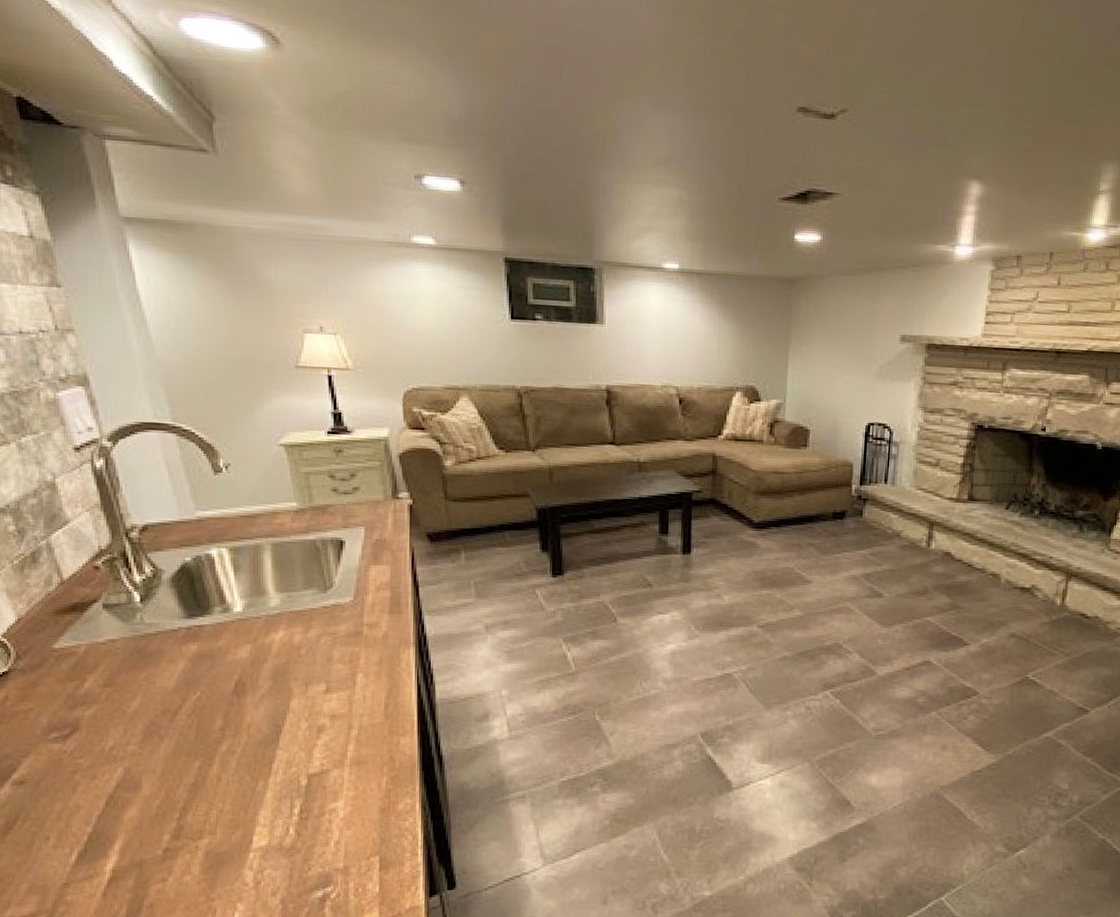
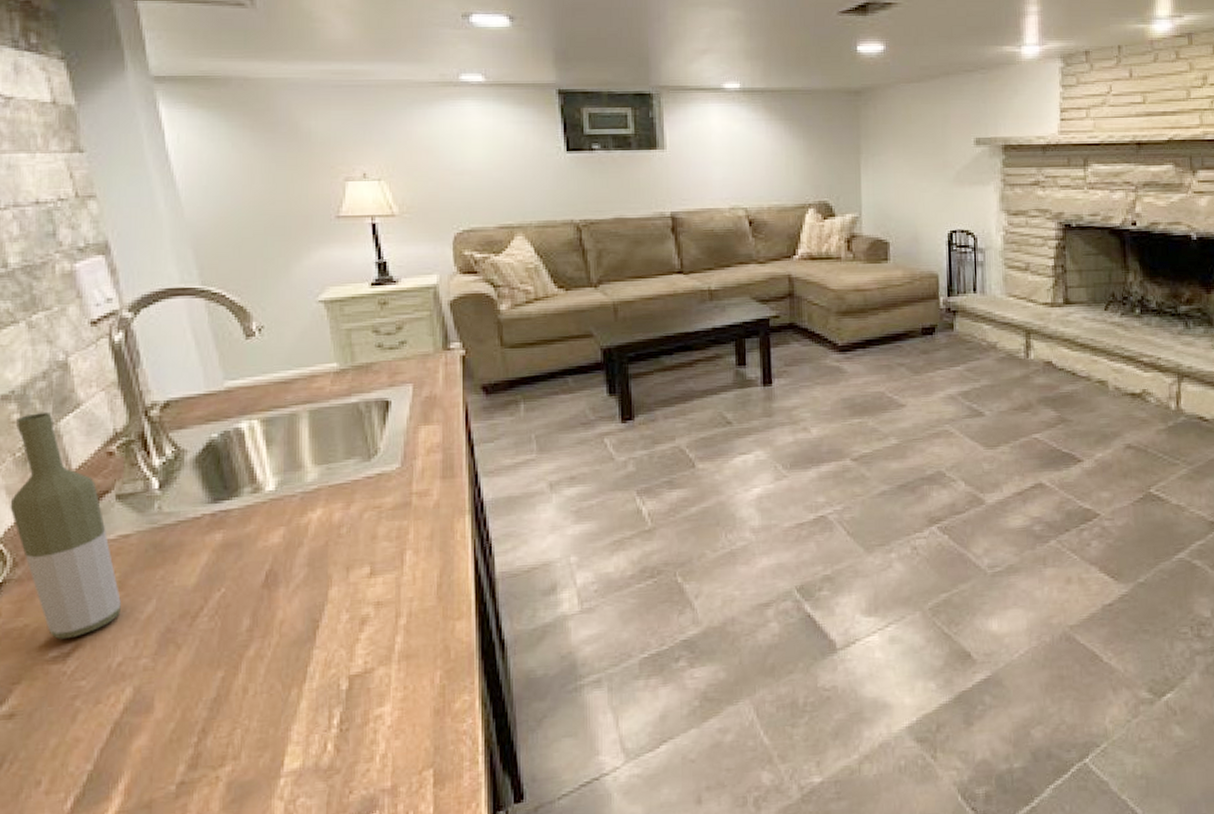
bottle: none [11,526,111,724] -> present [10,412,121,640]

